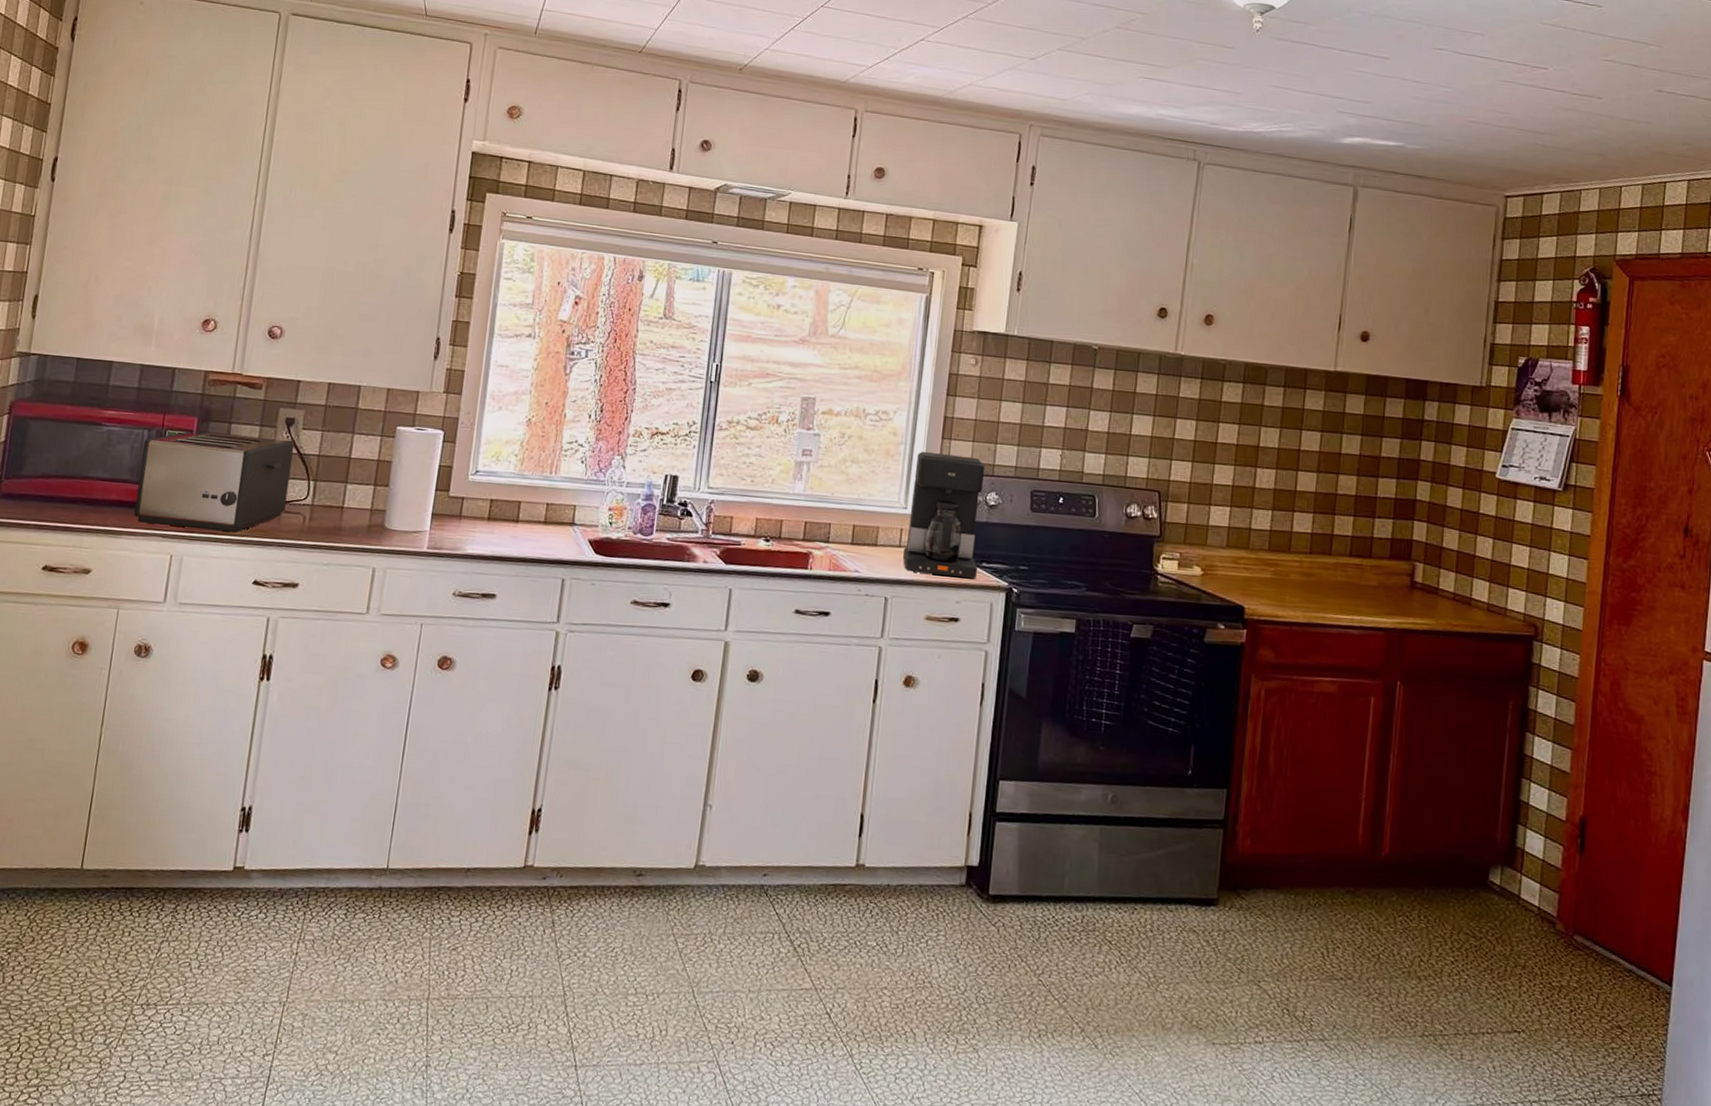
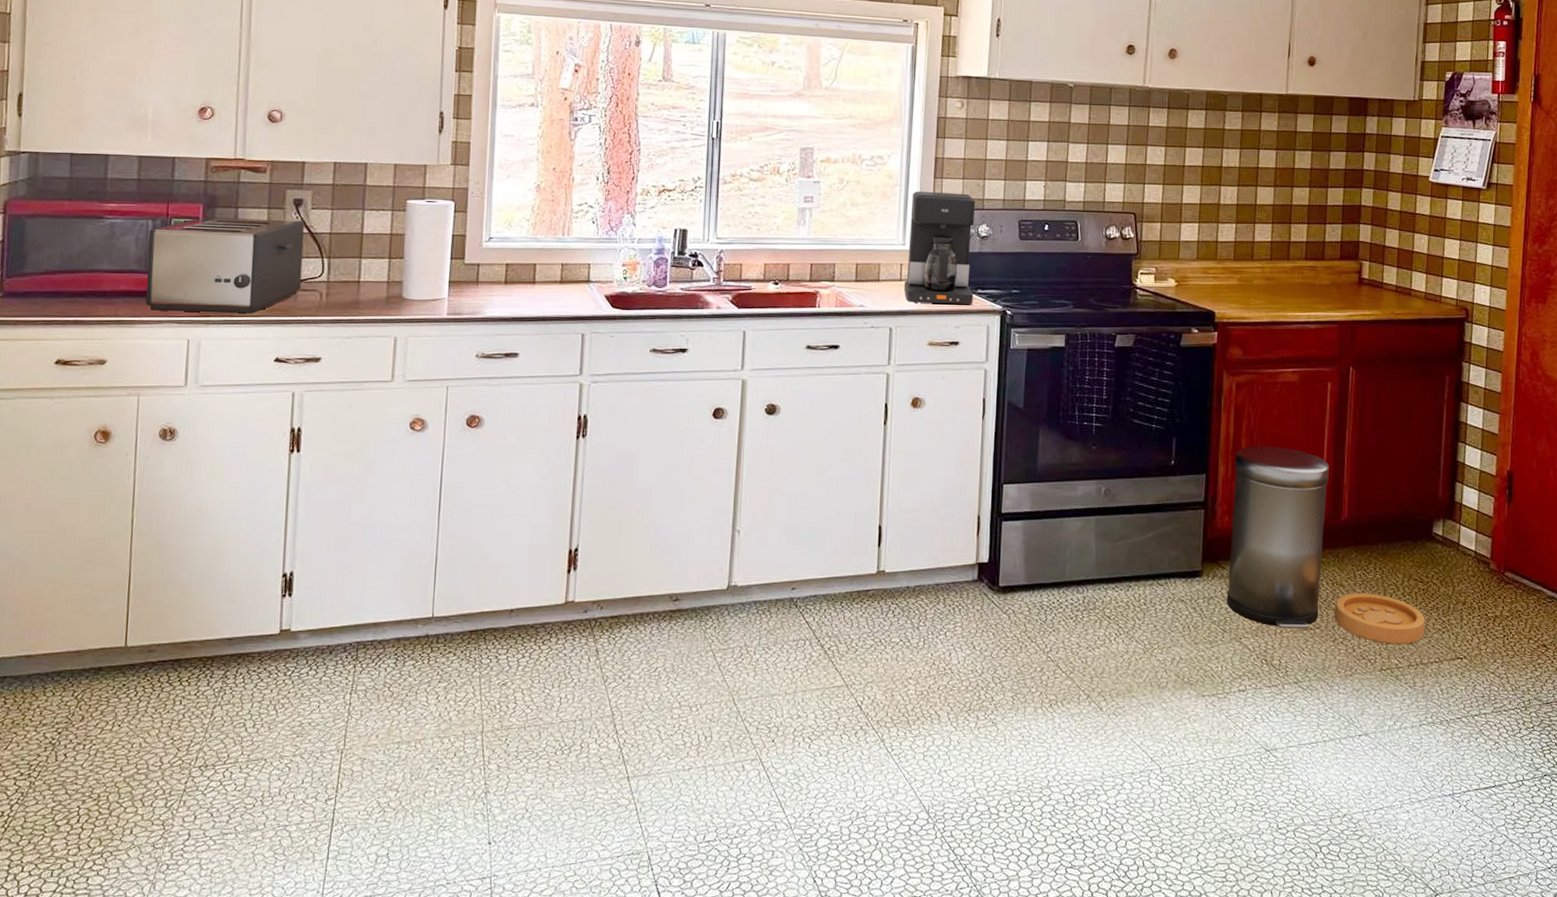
pedal bin: none [1245,761,1370,979] -> present [1227,445,1330,629]
pet bowl: none [1369,941,1477,1009] -> present [1334,593,1425,644]

